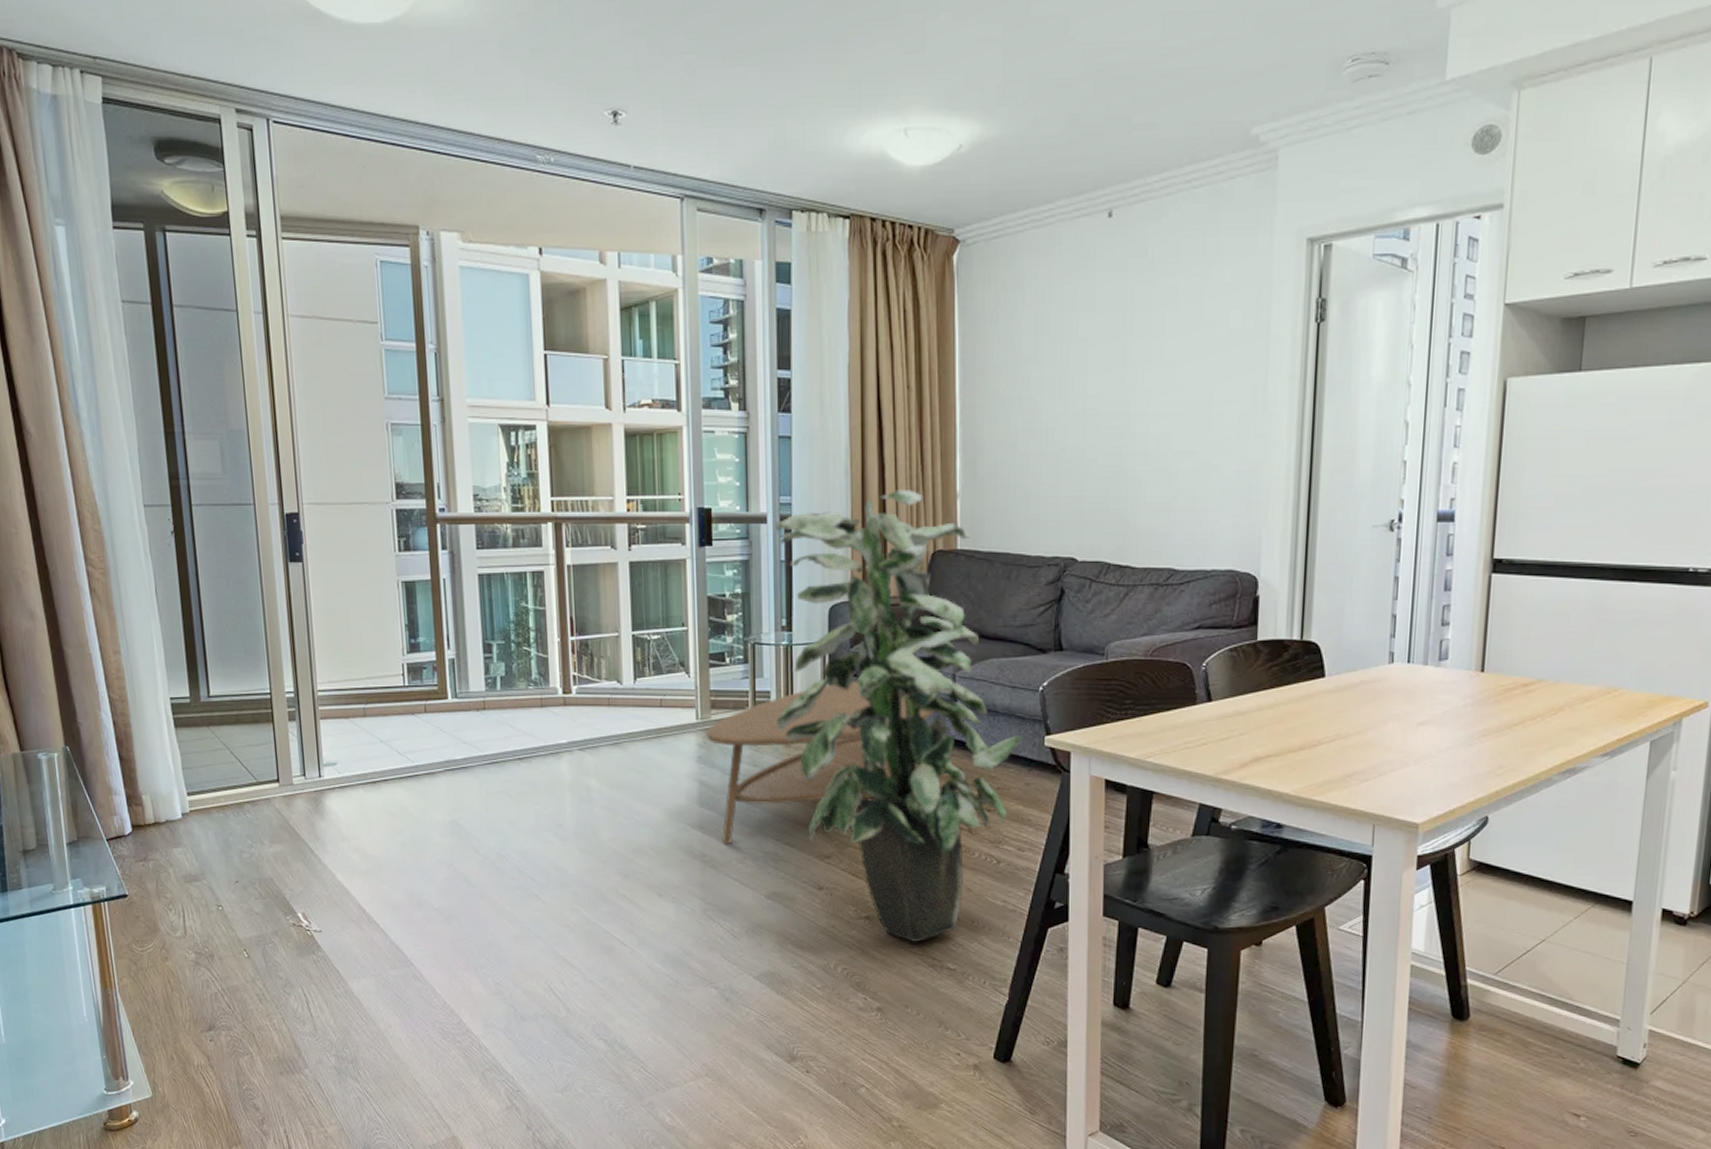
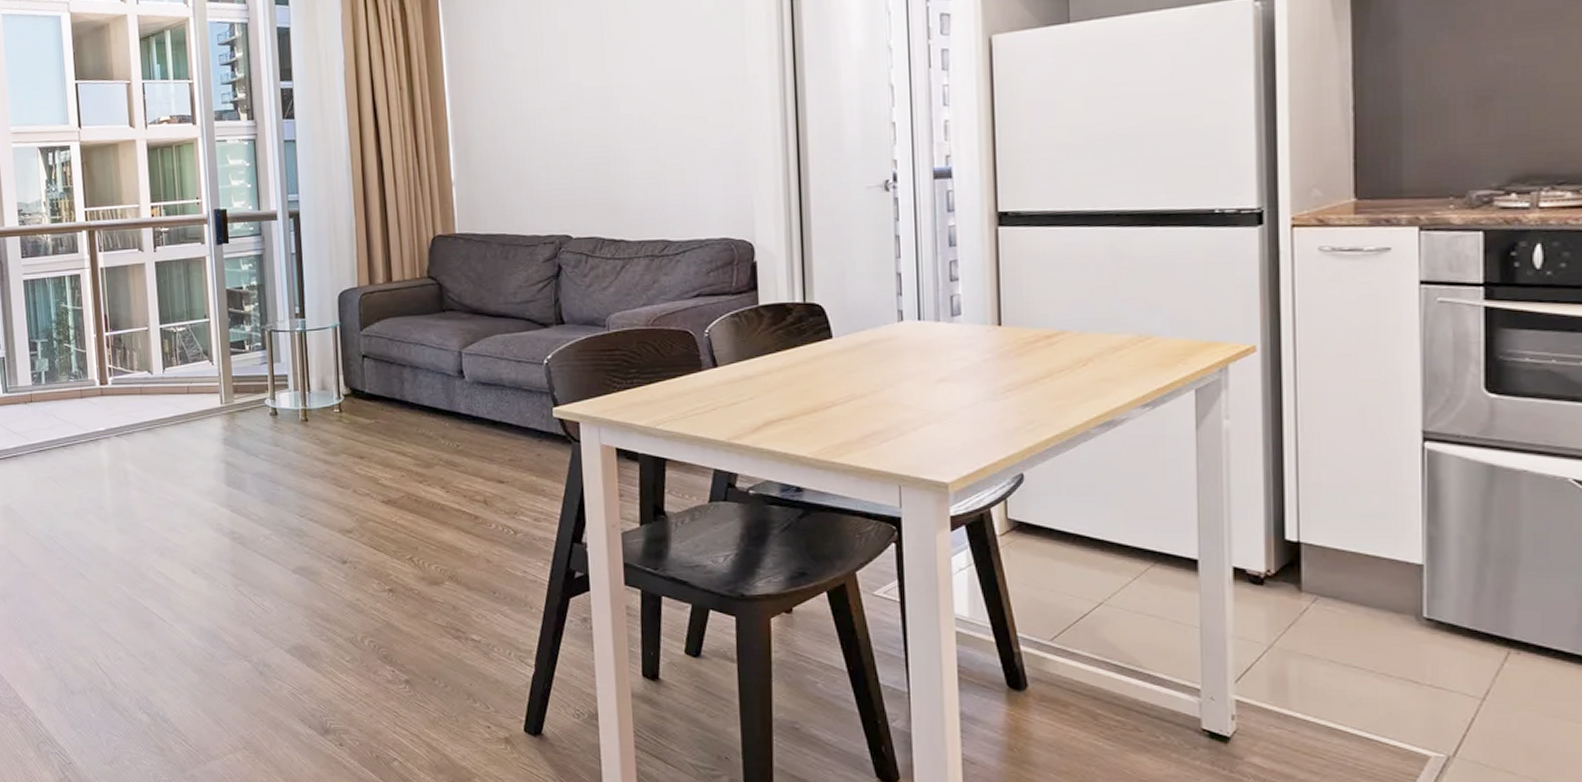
coffee table: present [706,681,934,845] -> none [230,361,443,522]
indoor plant: present [775,490,1024,942] -> none [285,181,532,614]

